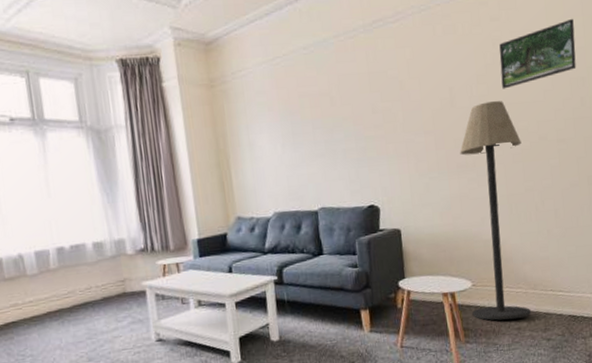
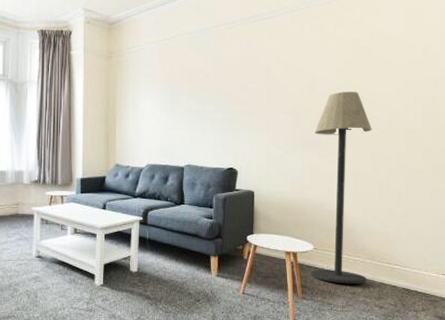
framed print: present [499,18,576,89] -> none [359,27,431,82]

